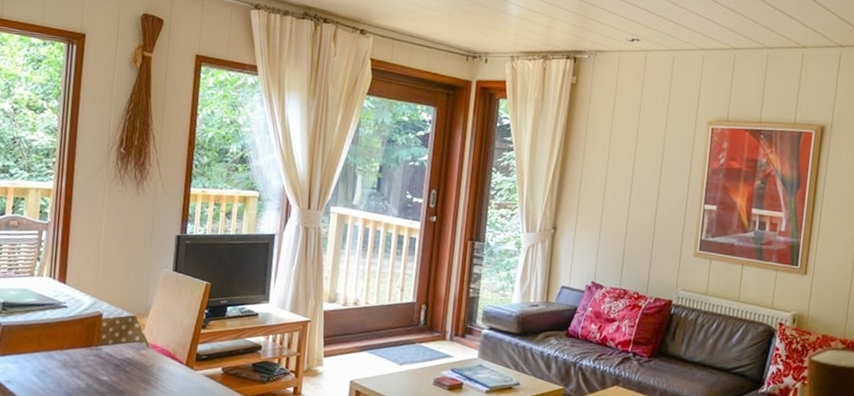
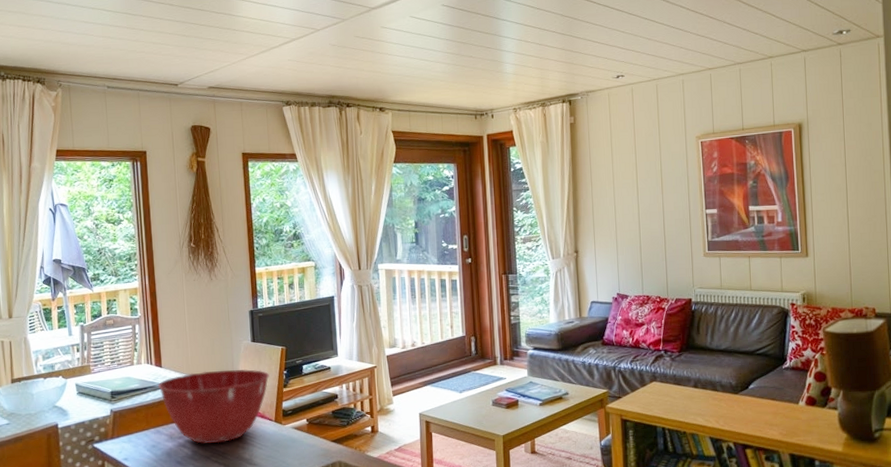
mixing bowl: none [58,295,188,380] -> present [158,369,270,444]

